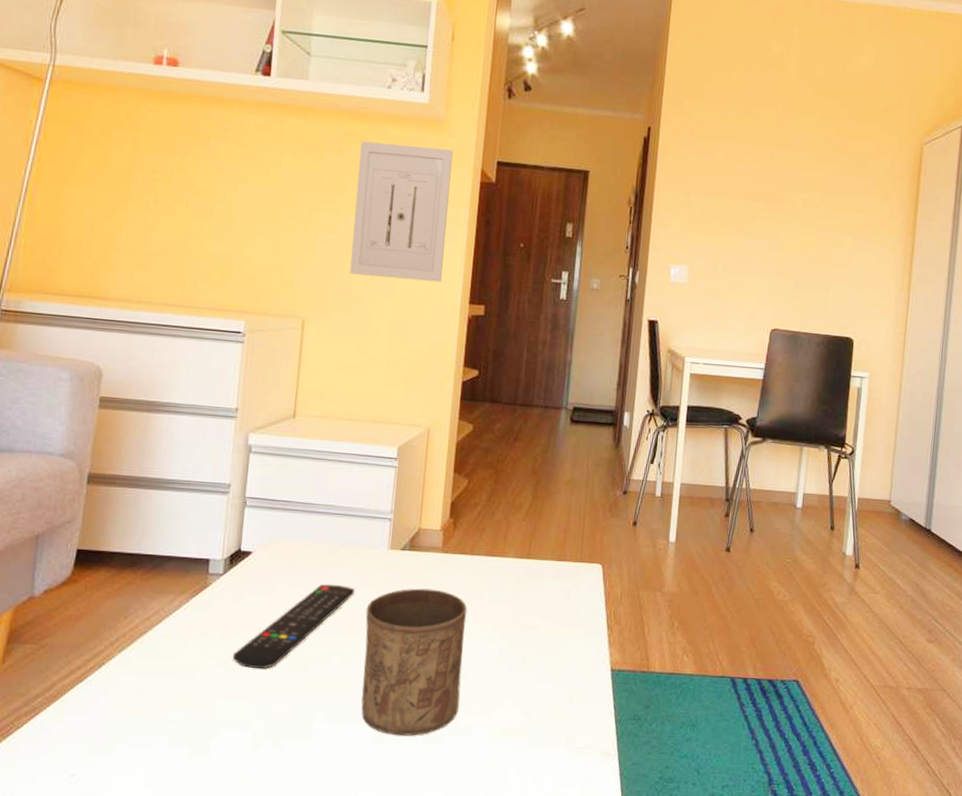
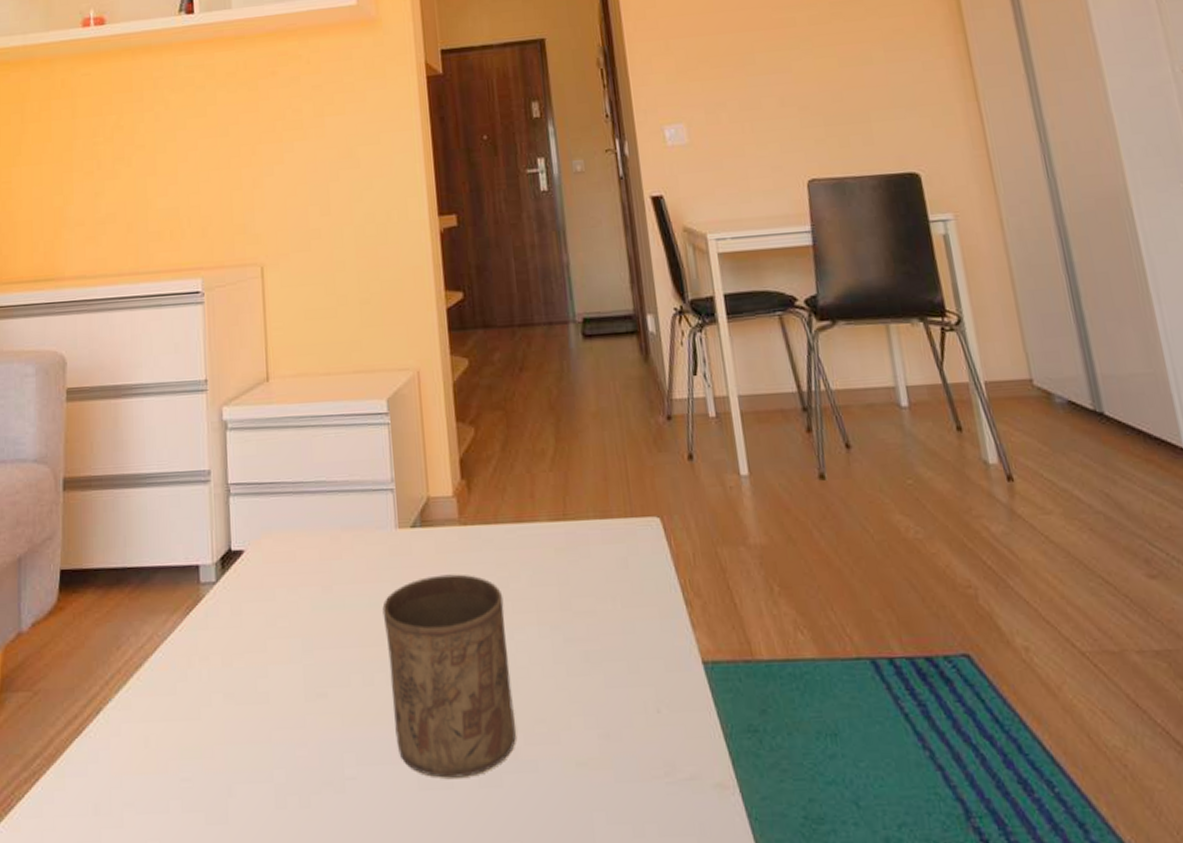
remote control: present [233,584,355,669] -> none [240,581,366,701]
wall art: present [350,141,453,282] -> none [294,48,404,206]

